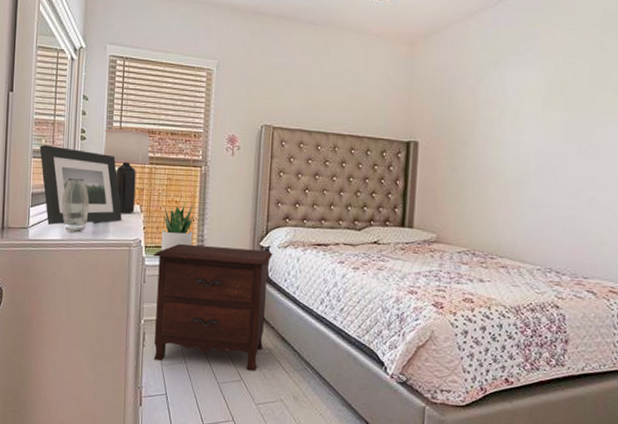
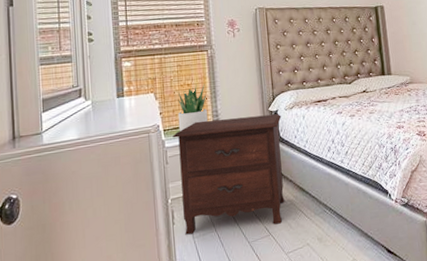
picture frame: present [39,144,122,225] -> none [46,51,138,126]
vase: present [62,178,90,234] -> none [75,77,104,131]
table lamp: present [103,128,150,214] -> none [111,26,159,103]

